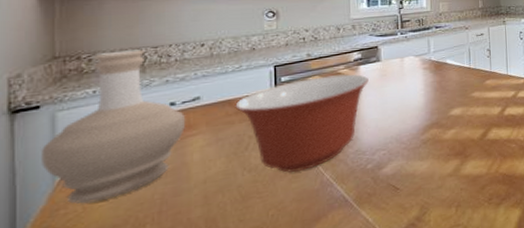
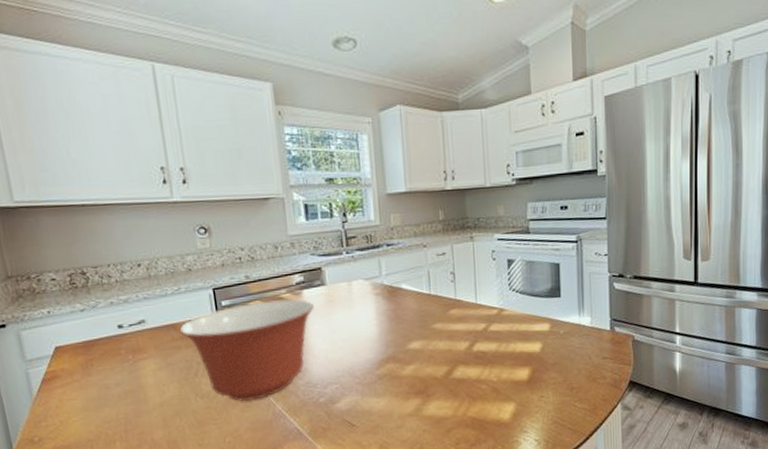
bottle: present [42,49,186,204] -> none [15,269,136,418]

